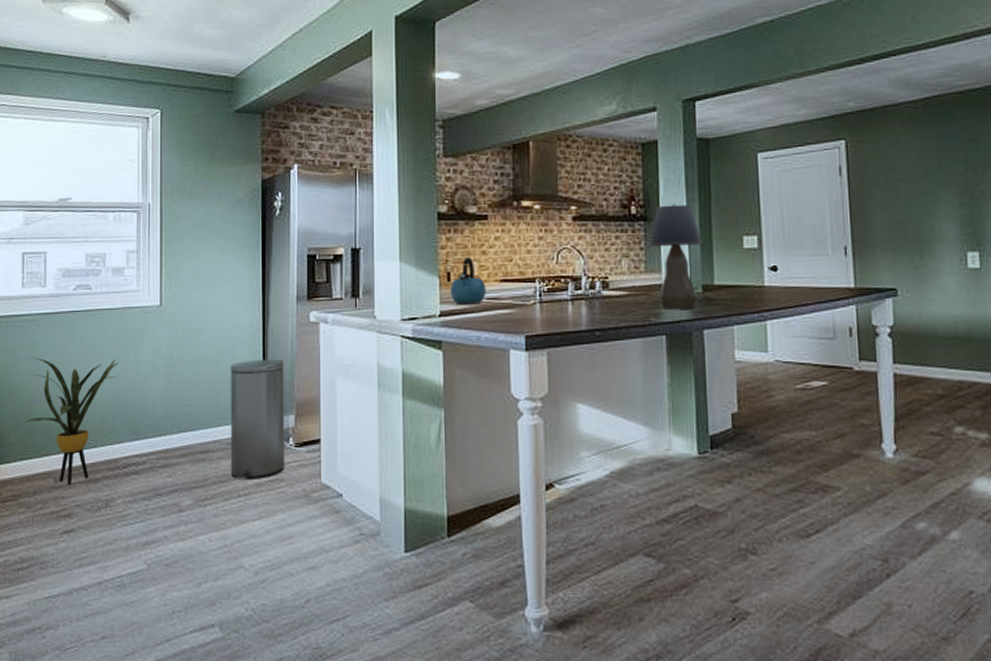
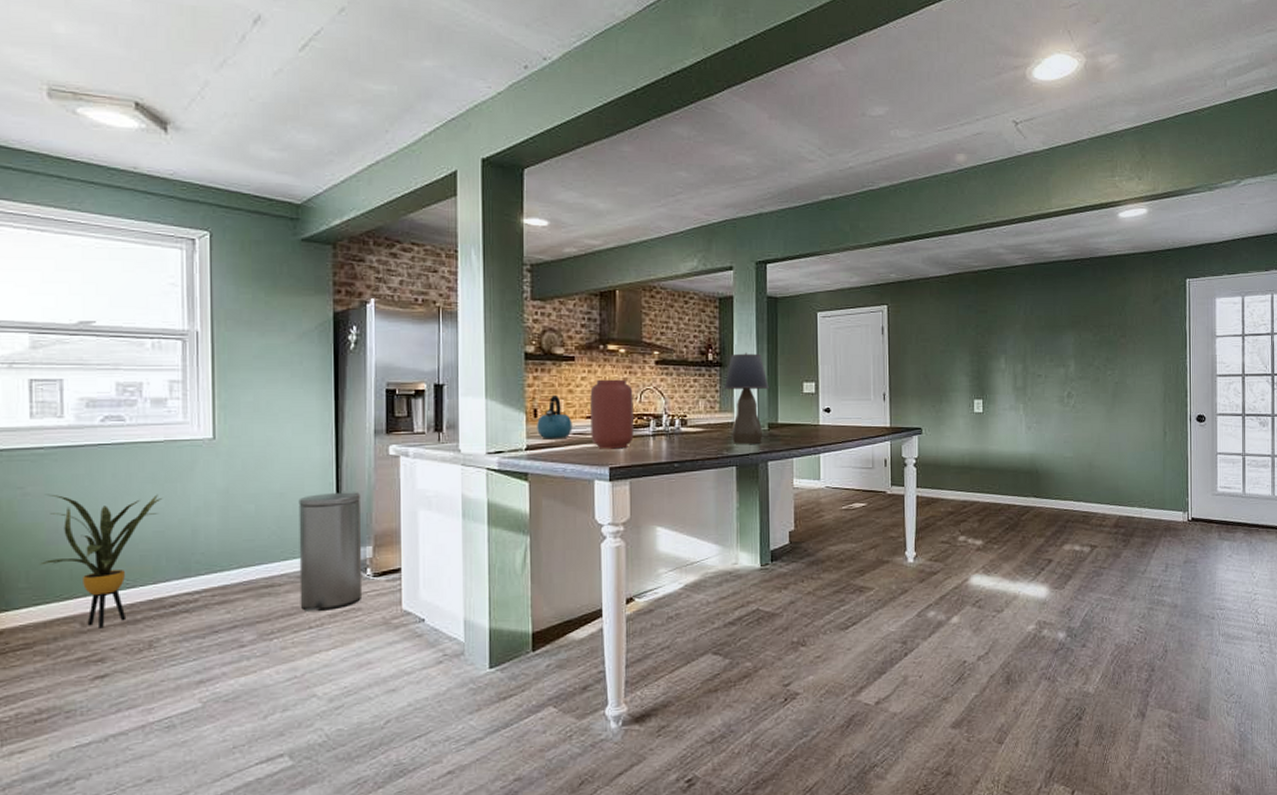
vase: none [504,238,551,316] -> present [590,379,634,449]

